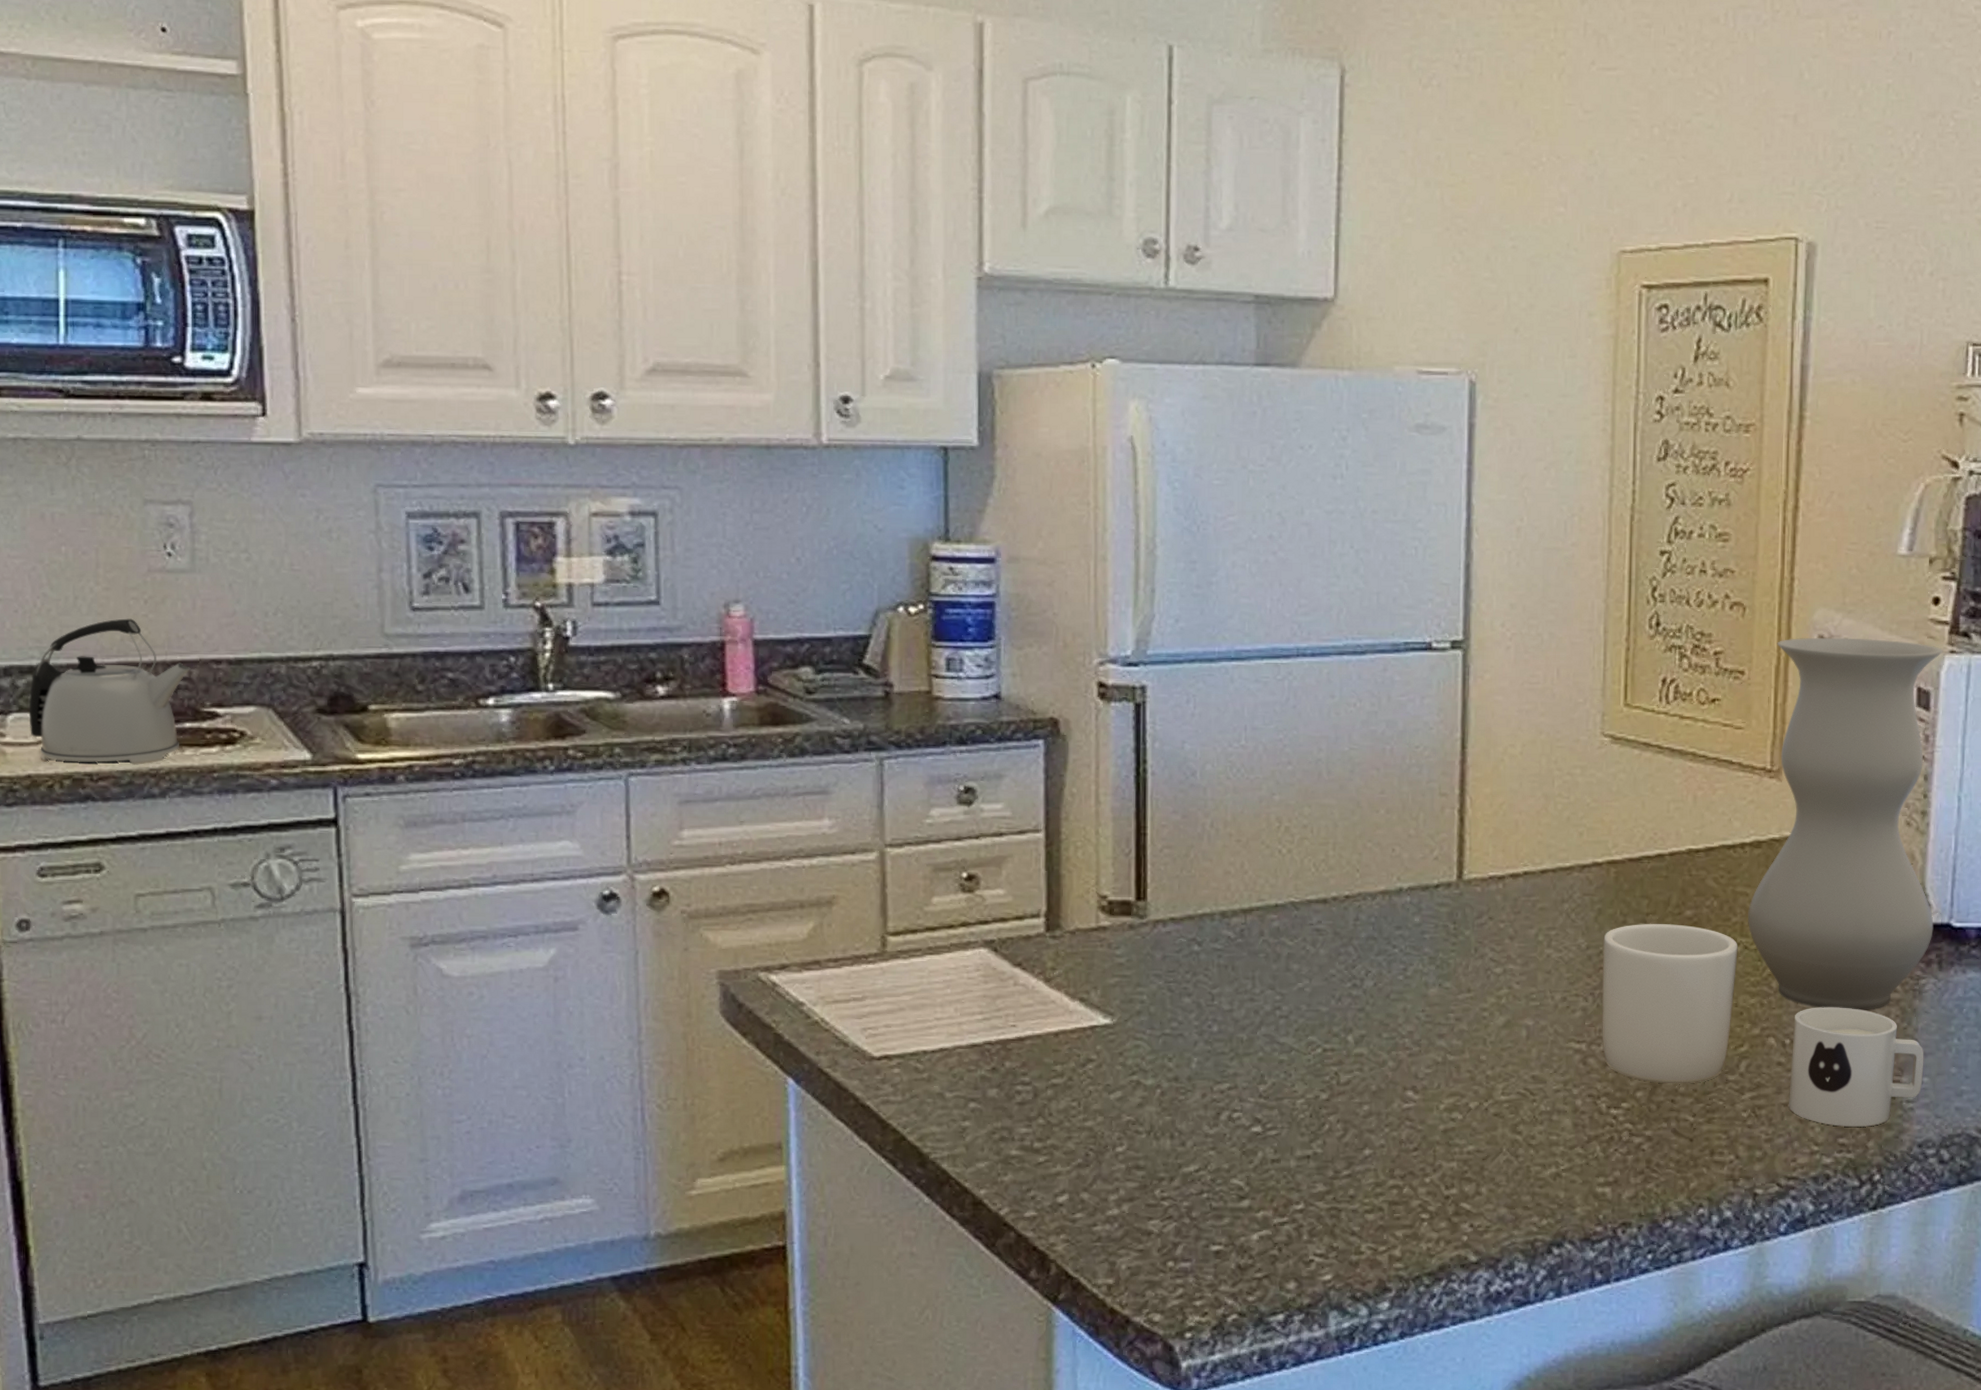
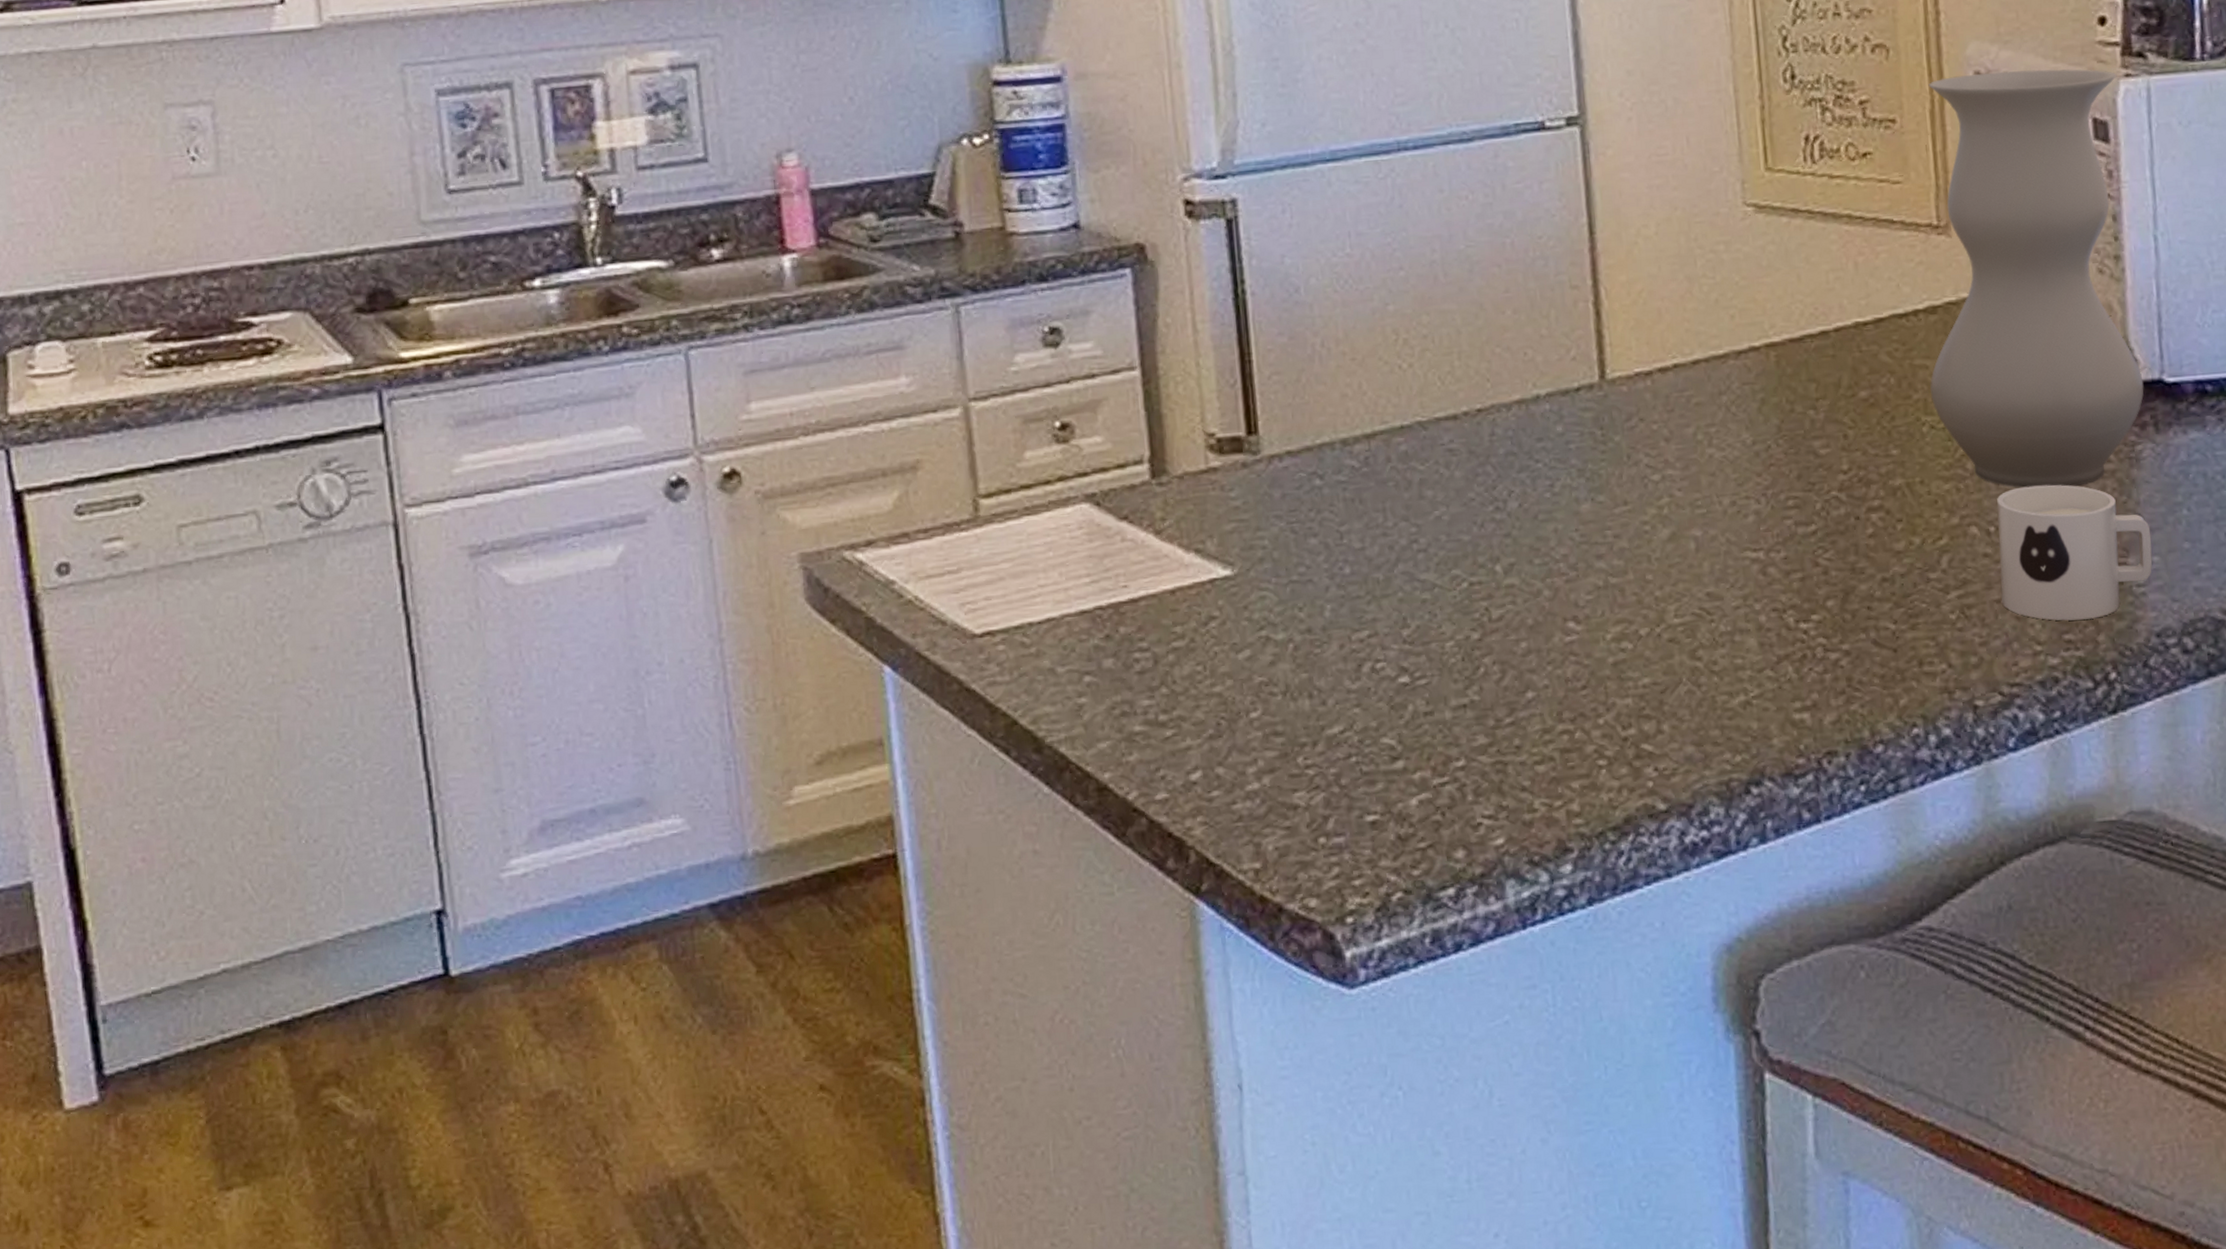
kettle: present [29,618,191,765] -> none [57,230,222,392]
mug: present [1602,924,1738,1084] -> none [1770,407,1926,589]

